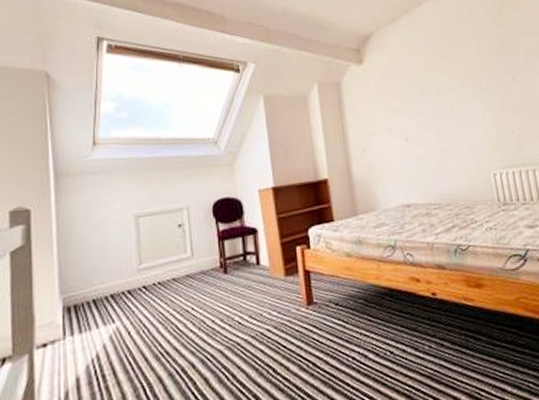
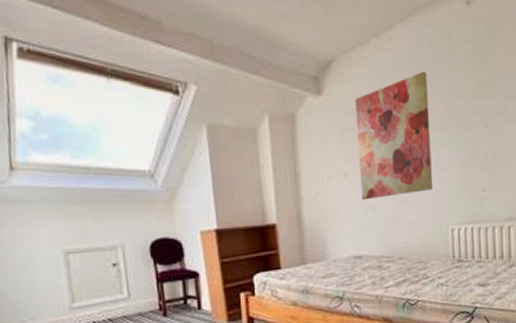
wall art: none [393,37,472,153] -> present [355,71,434,200]

